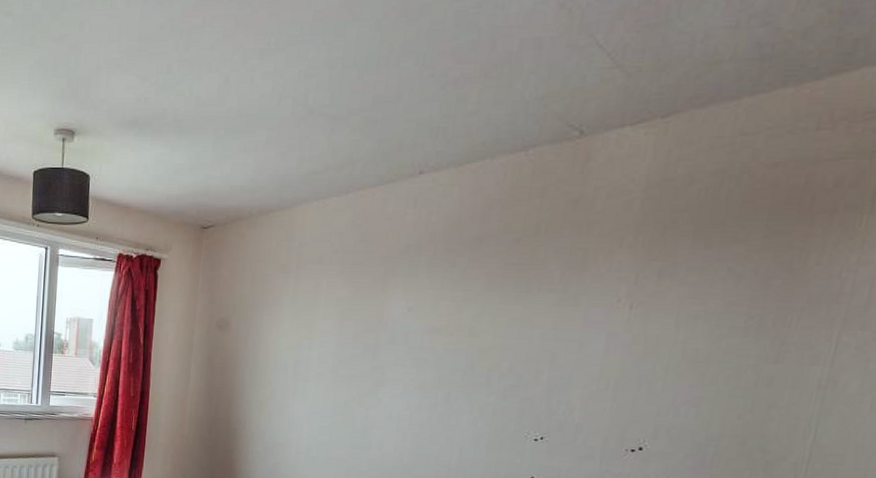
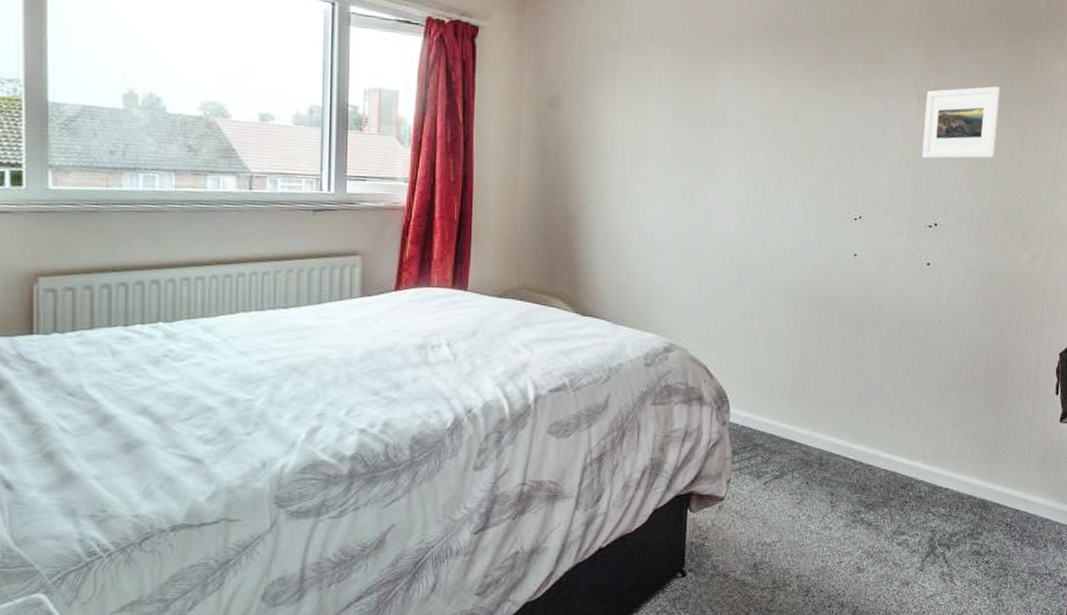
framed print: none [628,287,751,375] -> present [921,86,1001,159]

